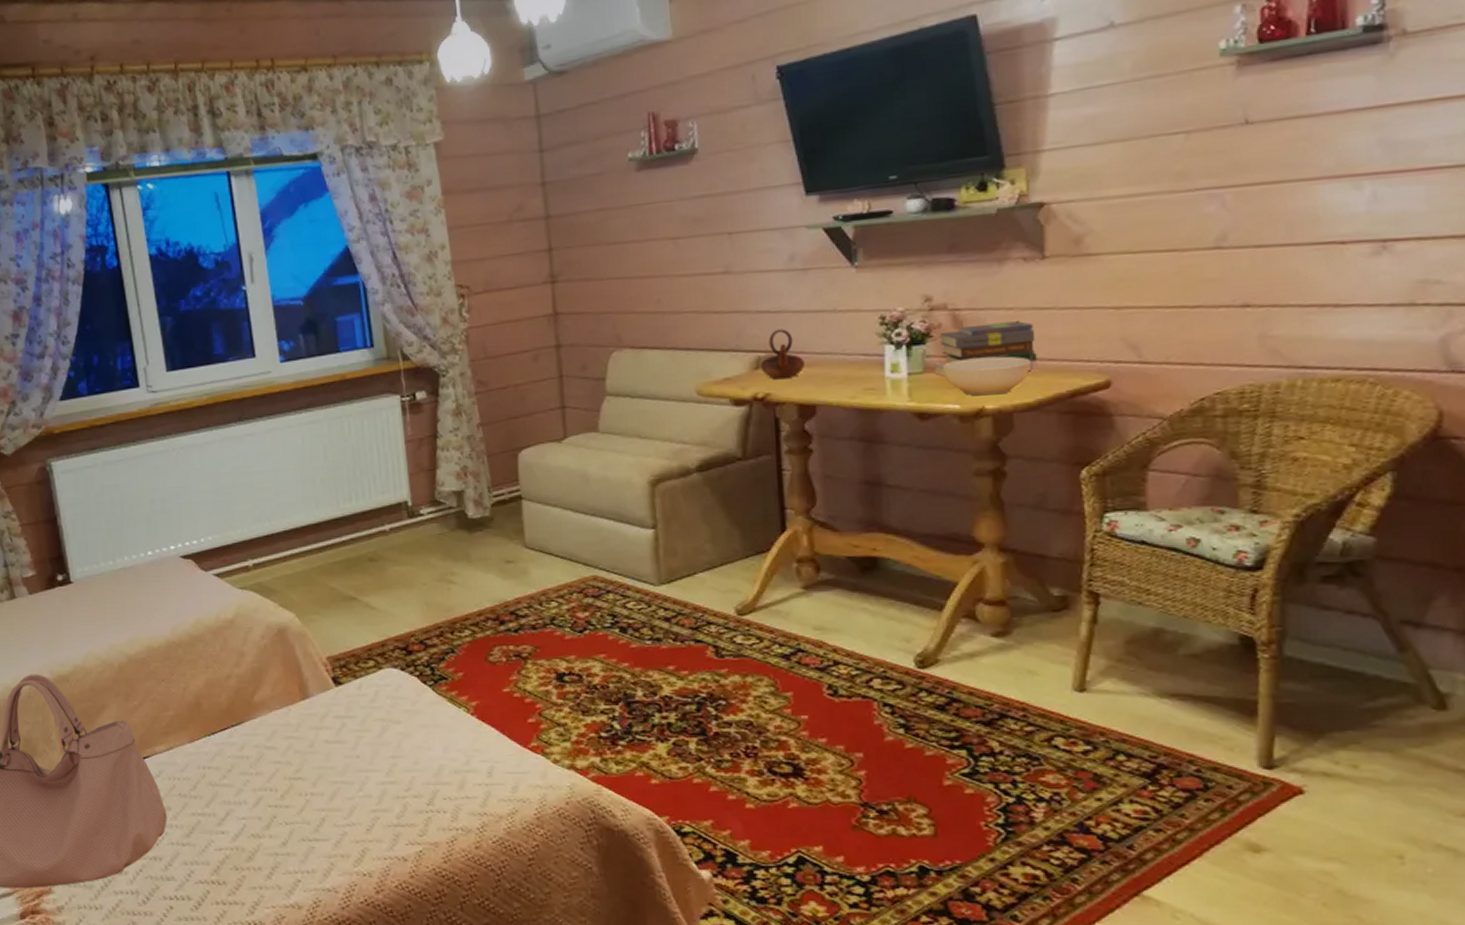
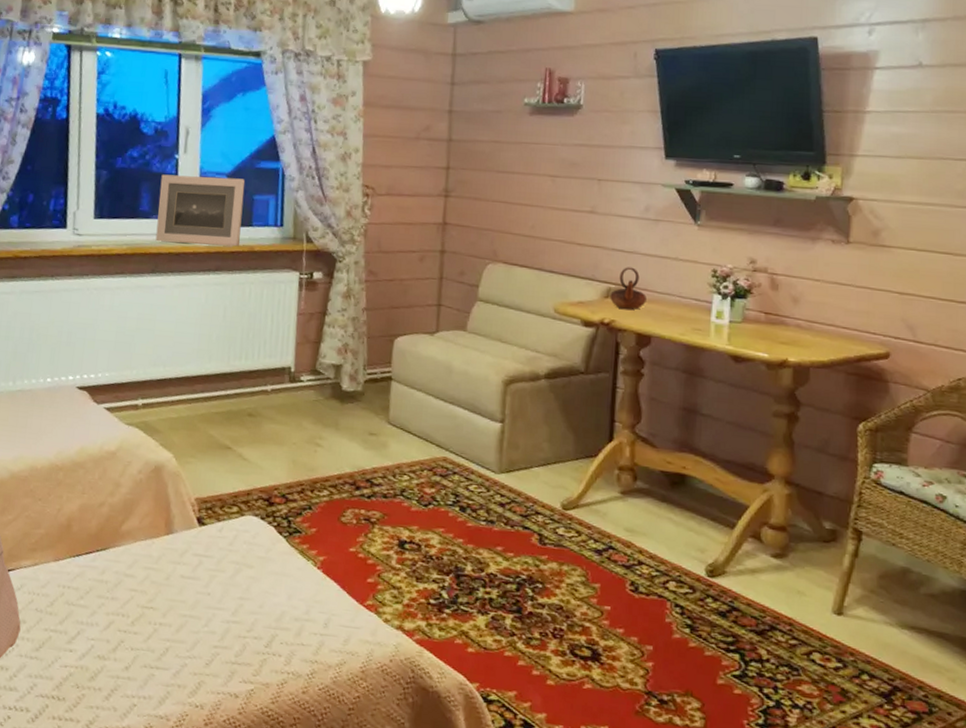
picture frame: none [231,301,329,386] -> present [155,174,245,247]
books: present [934,321,1038,376] -> none [750,289,835,336]
bowl: present [942,356,1032,396] -> none [757,316,830,351]

